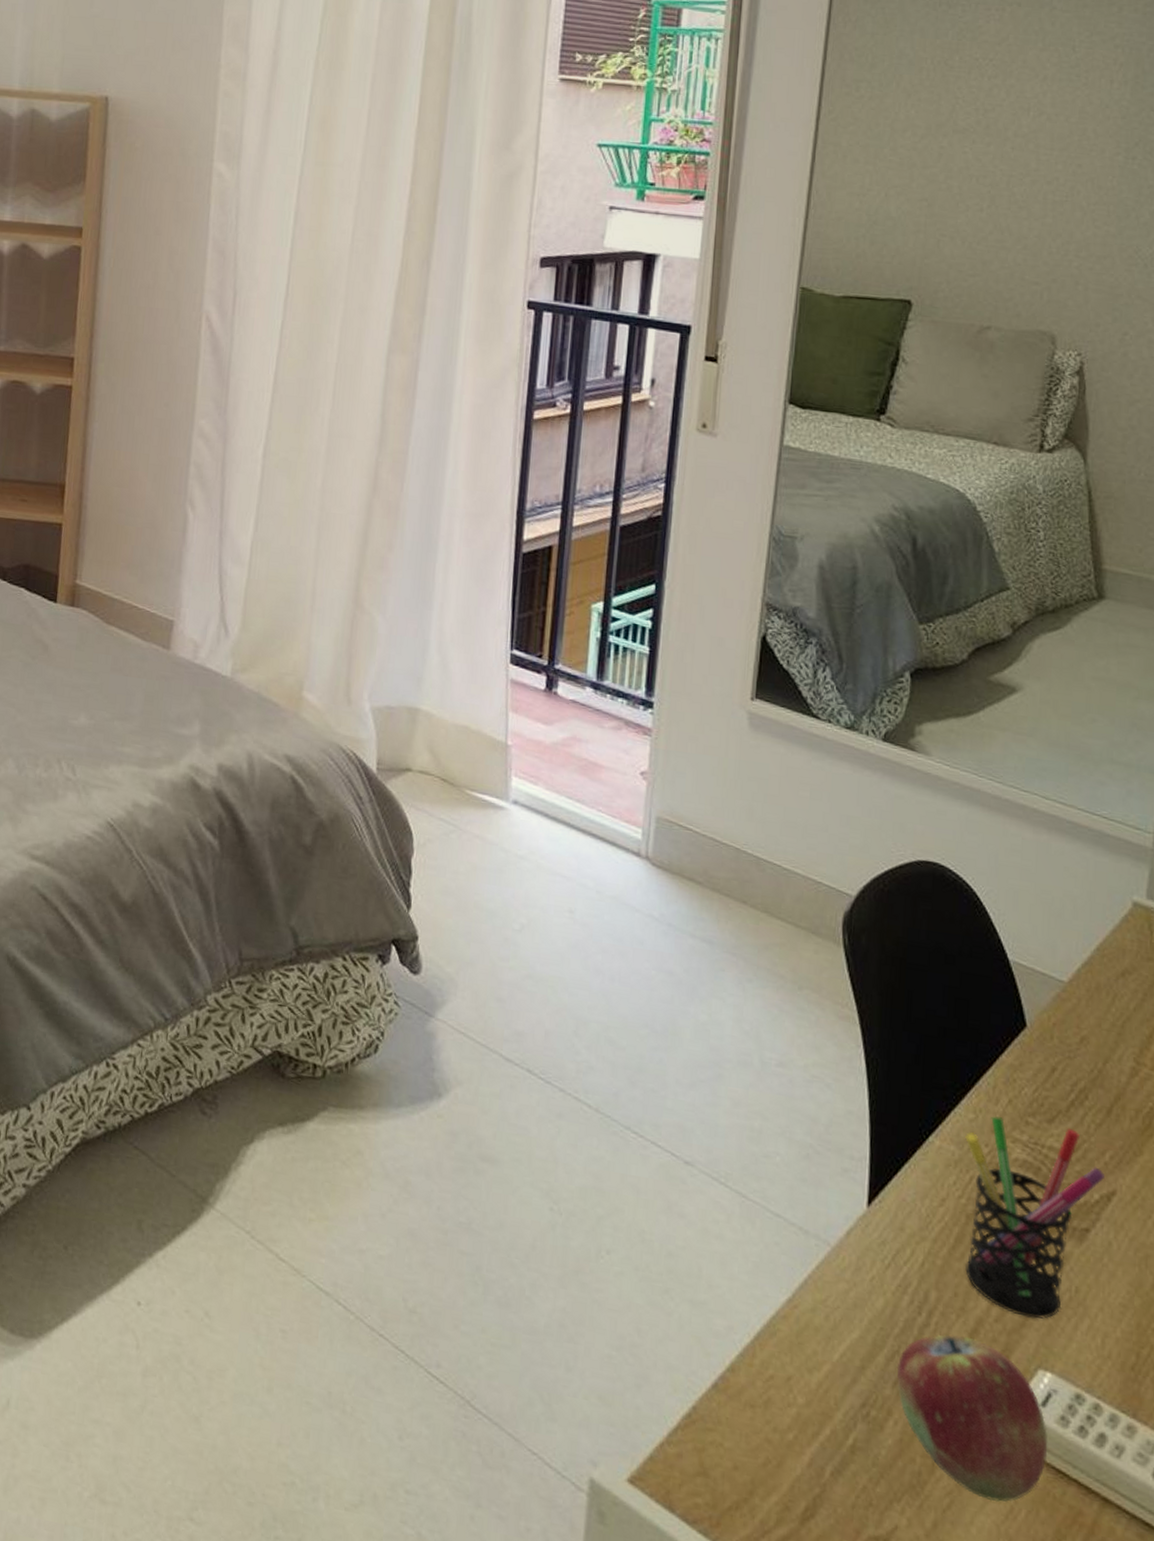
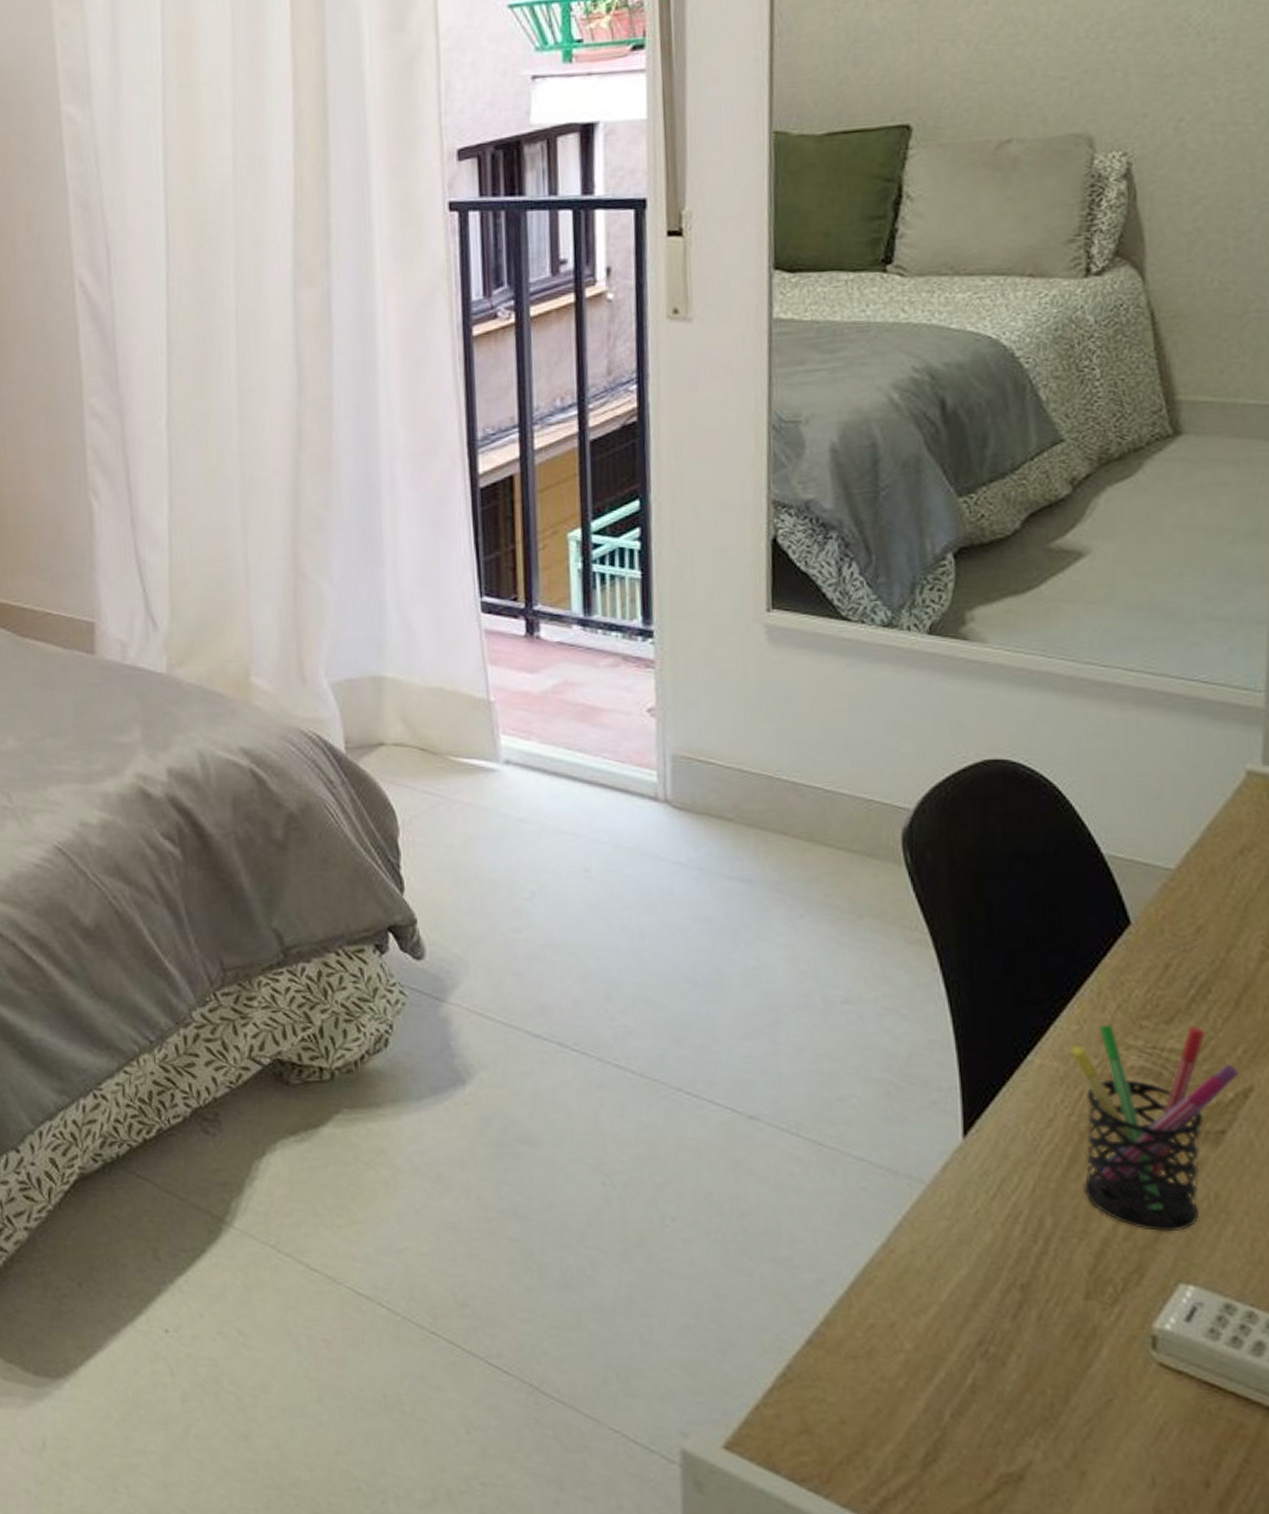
fruit: present [896,1334,1048,1502] -> none [1014,1258,1198,1425]

